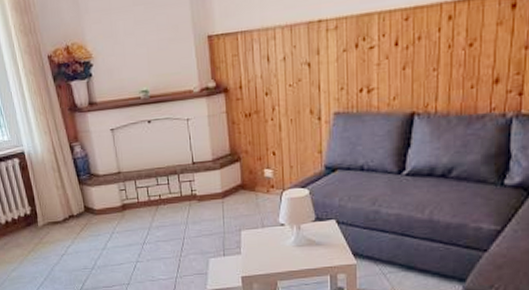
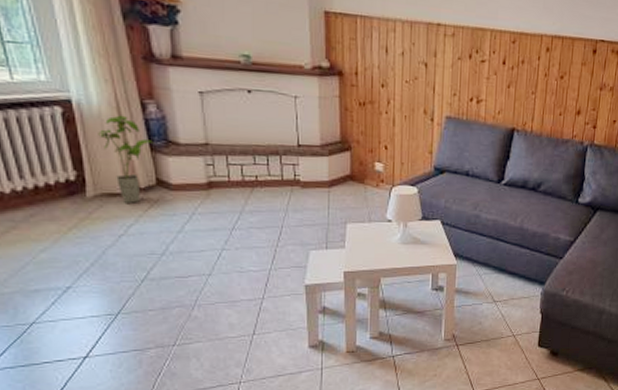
house plant: none [43,158,81,228] -> present [98,115,154,203]

